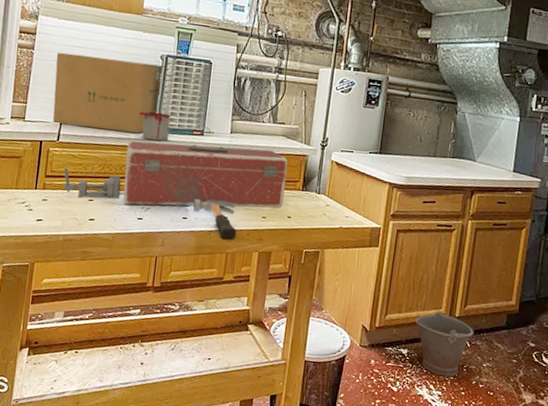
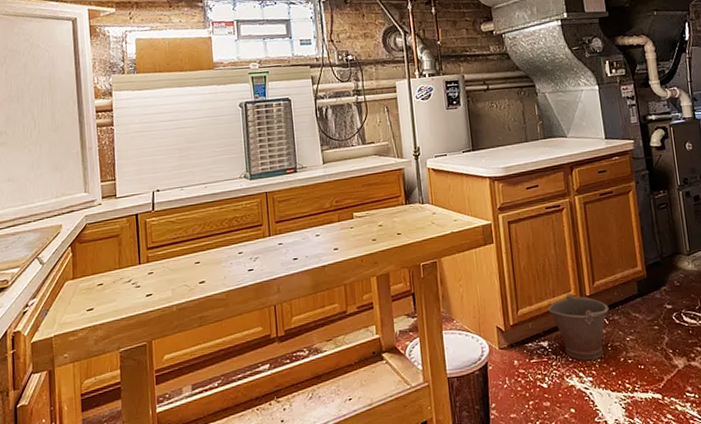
box: present [52,52,166,134] -> none [136,113,255,194]
bench vise: present [64,167,121,200] -> none [165,232,226,262]
toolbox: present [123,141,288,209] -> none [223,171,390,259]
paint can: present [139,110,170,142] -> none [229,159,264,190]
claw hammer: present [192,198,237,240] -> none [300,232,350,272]

